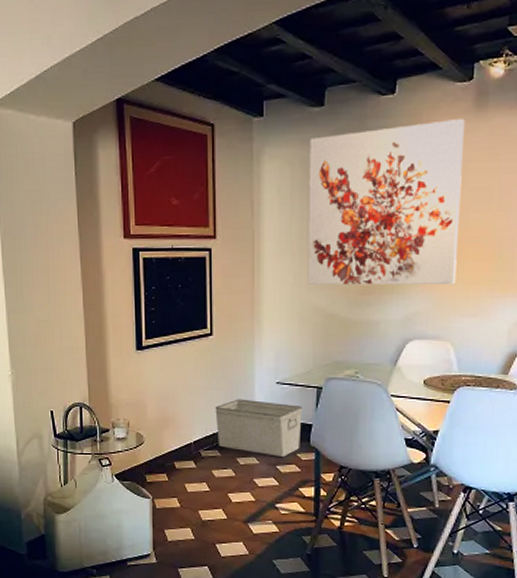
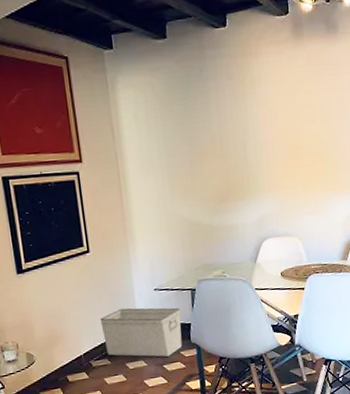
wall art: present [308,119,466,286] -> none [157,47,296,198]

